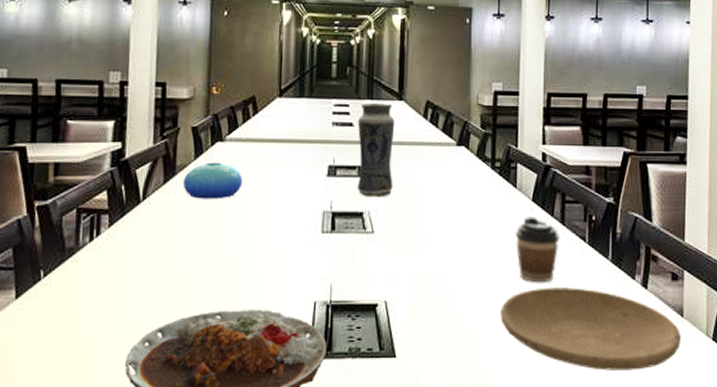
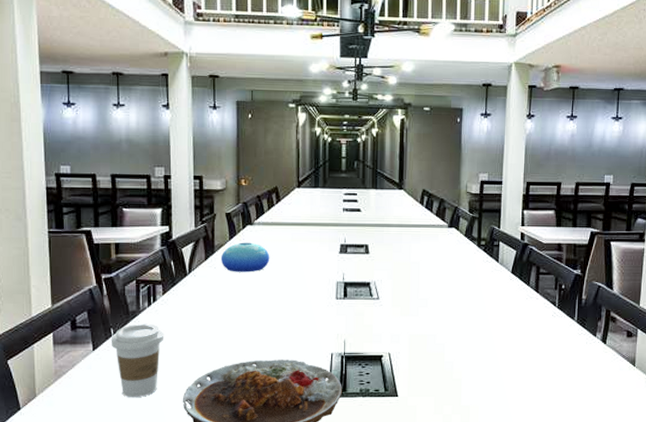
coffee cup: none [39,263,107,361] -> present [111,323,164,398]
vase: present [357,102,395,198] -> none [365,191,396,271]
plate: present [500,287,681,370] -> none [483,343,632,407]
coffee cup: present [515,217,561,283] -> none [496,286,535,339]

